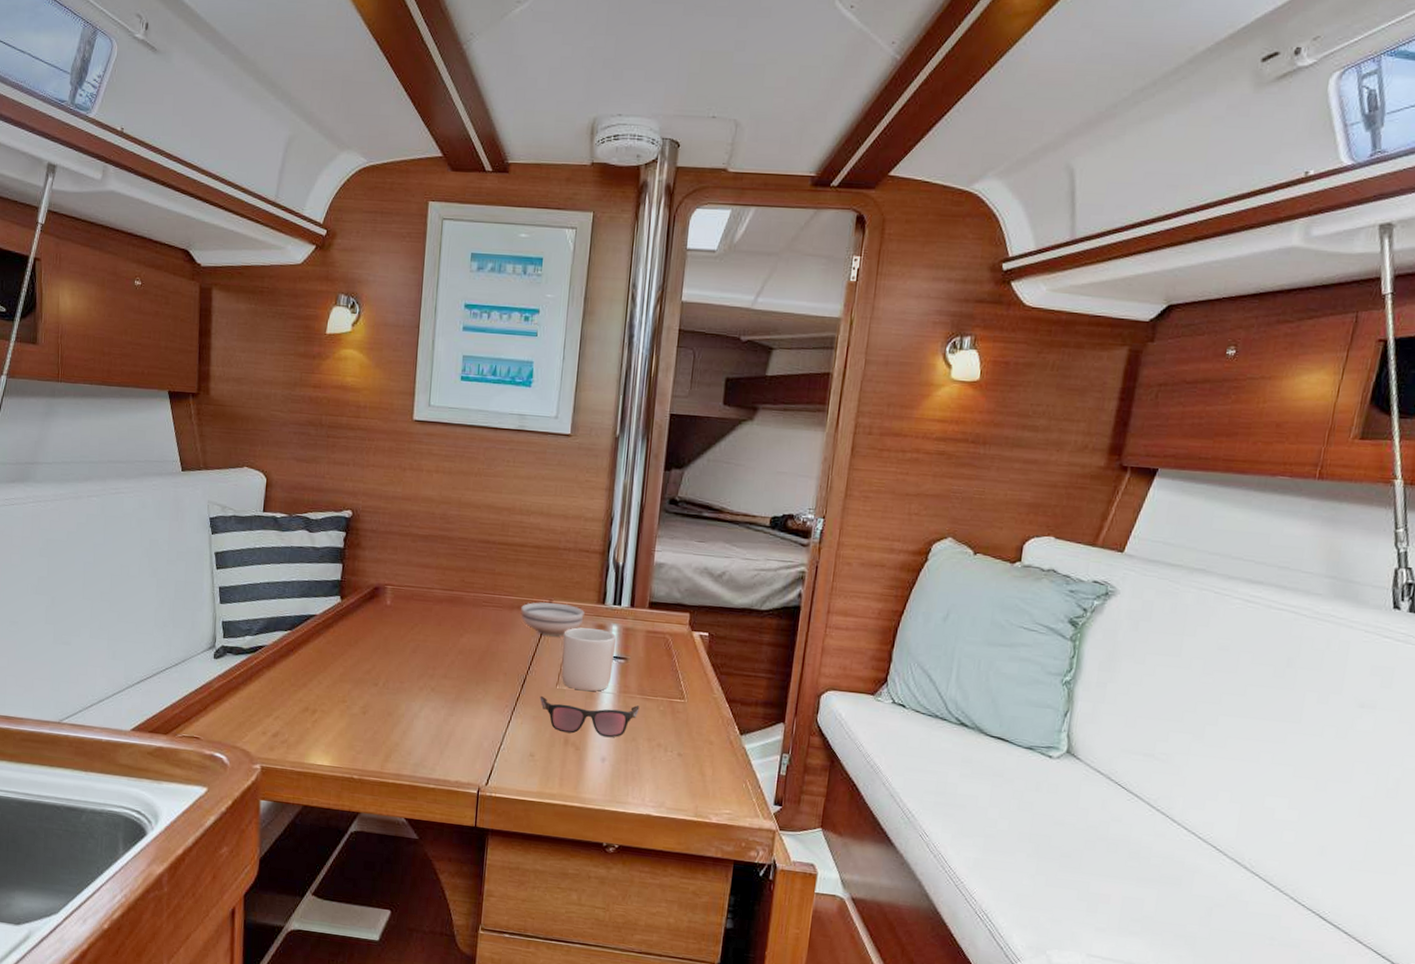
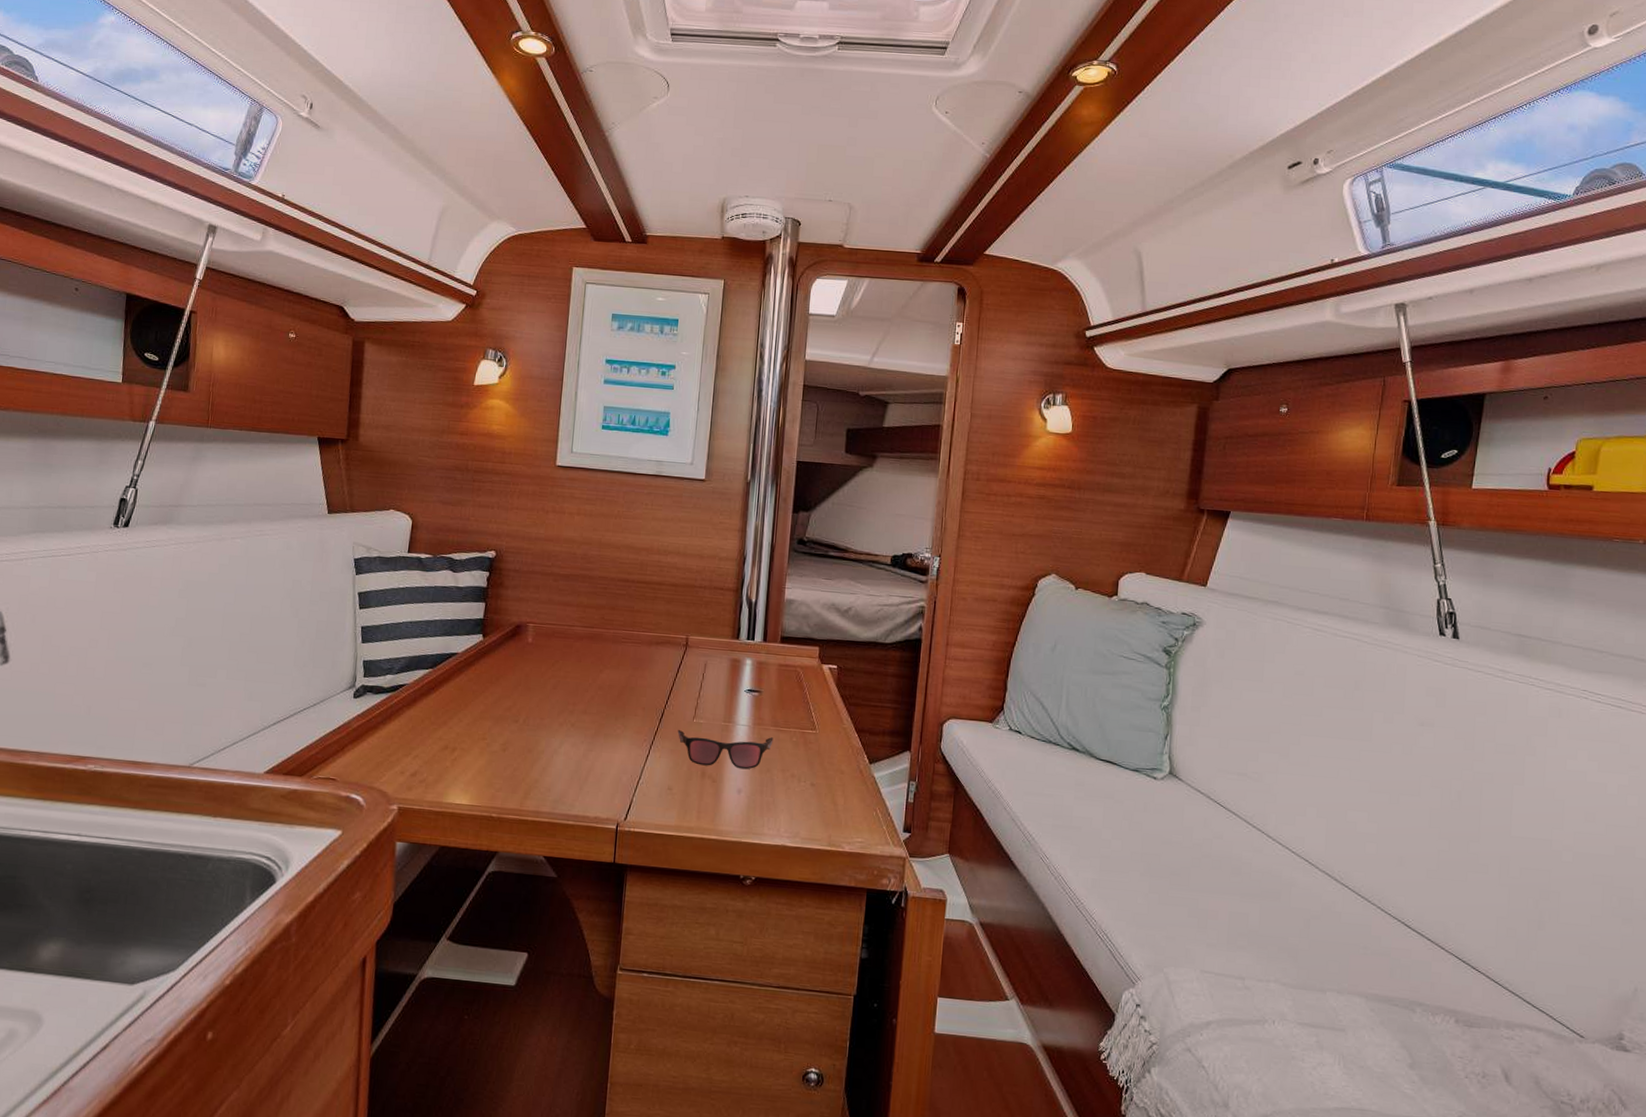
bowl: present [520,602,585,636] -> none [658,638,720,671]
mug: present [561,627,616,692] -> none [698,661,750,725]

